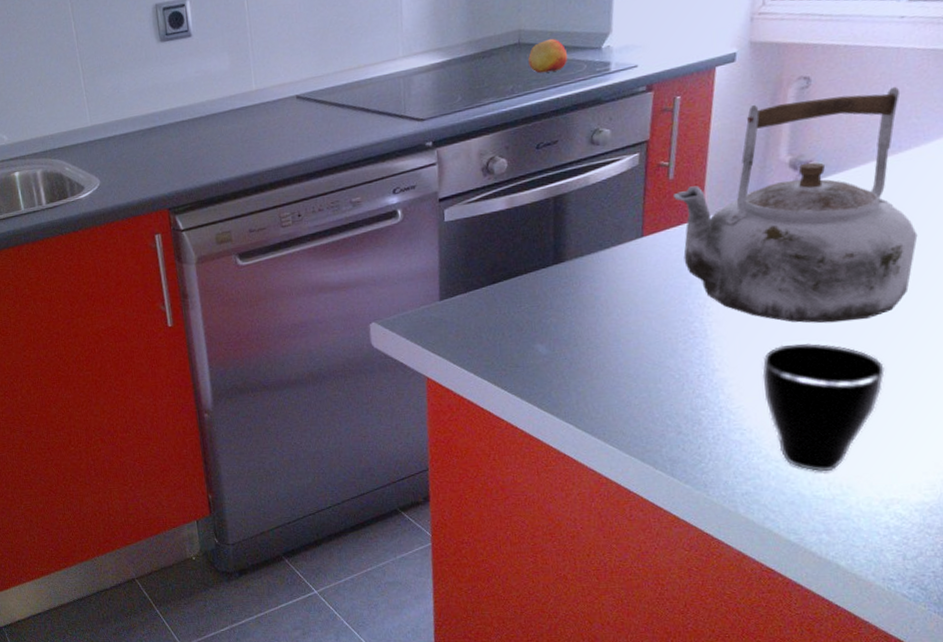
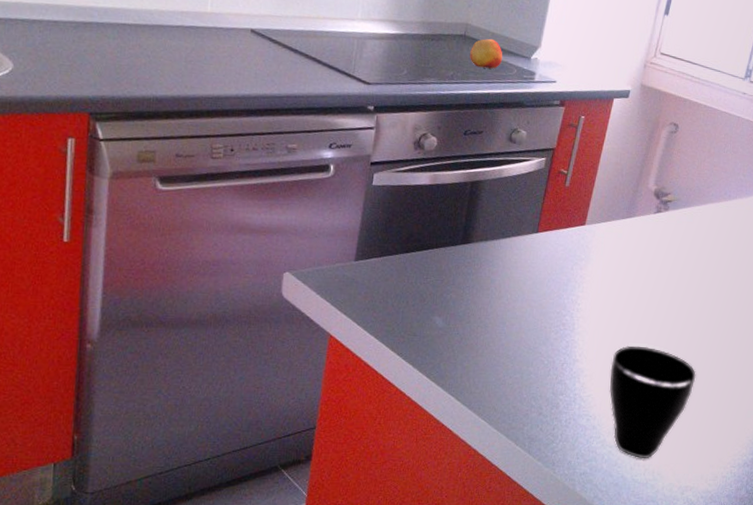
kettle: present [672,86,918,323] -> none [566,137,735,333]

